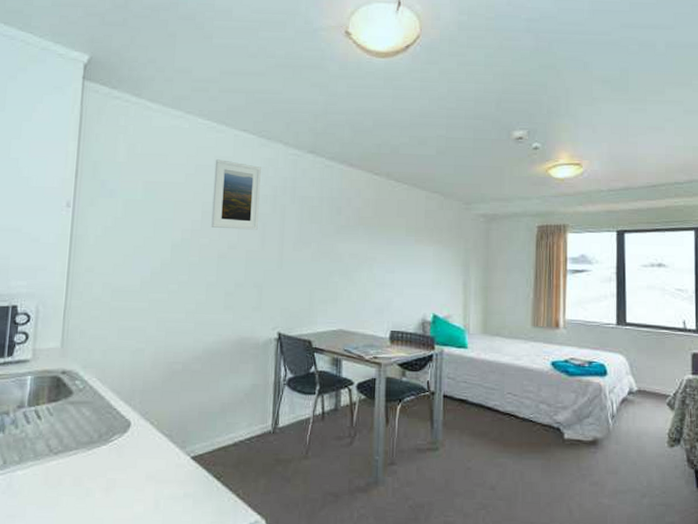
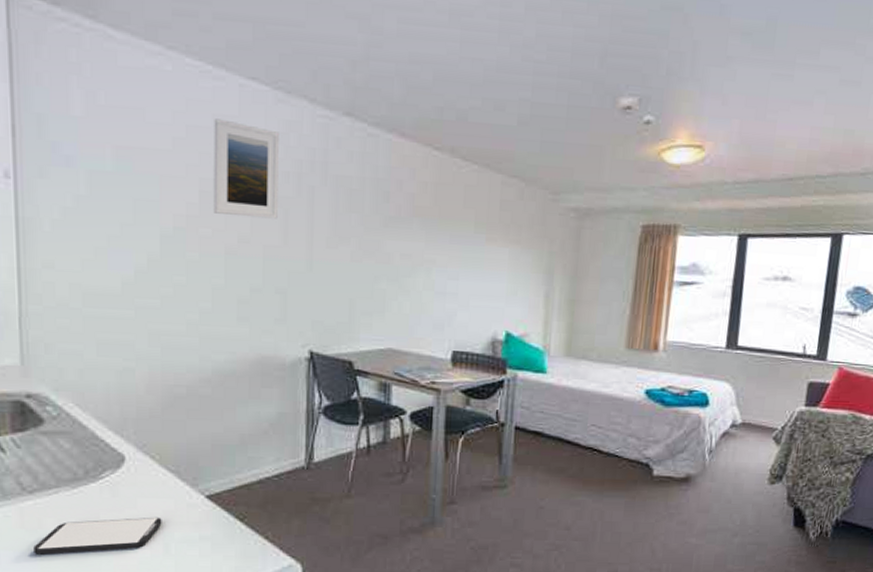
smartphone: none [52,475,155,509] -> present [33,517,162,555]

